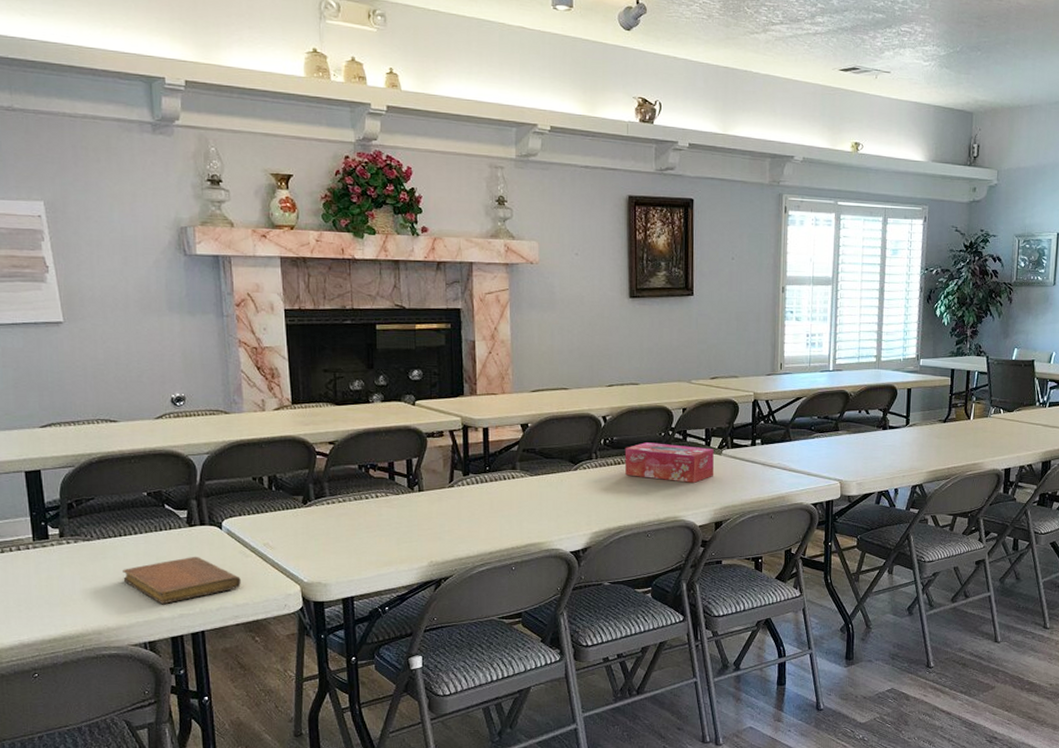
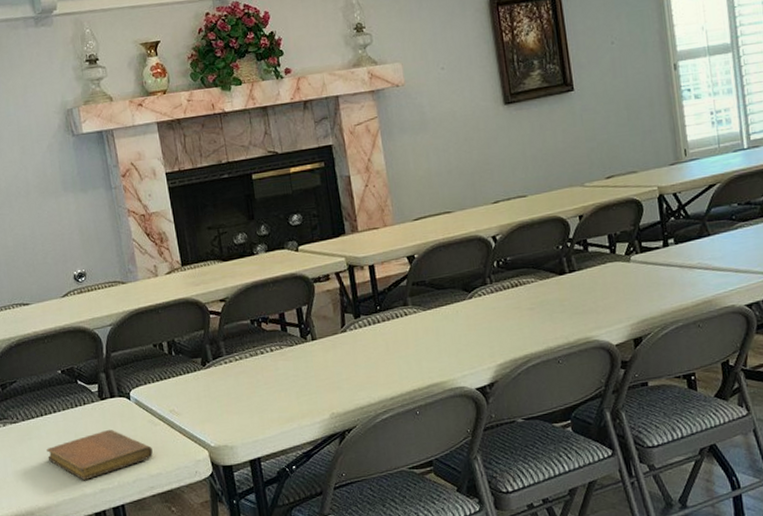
tissue box: present [624,442,714,483] -> none [520,256,624,298]

